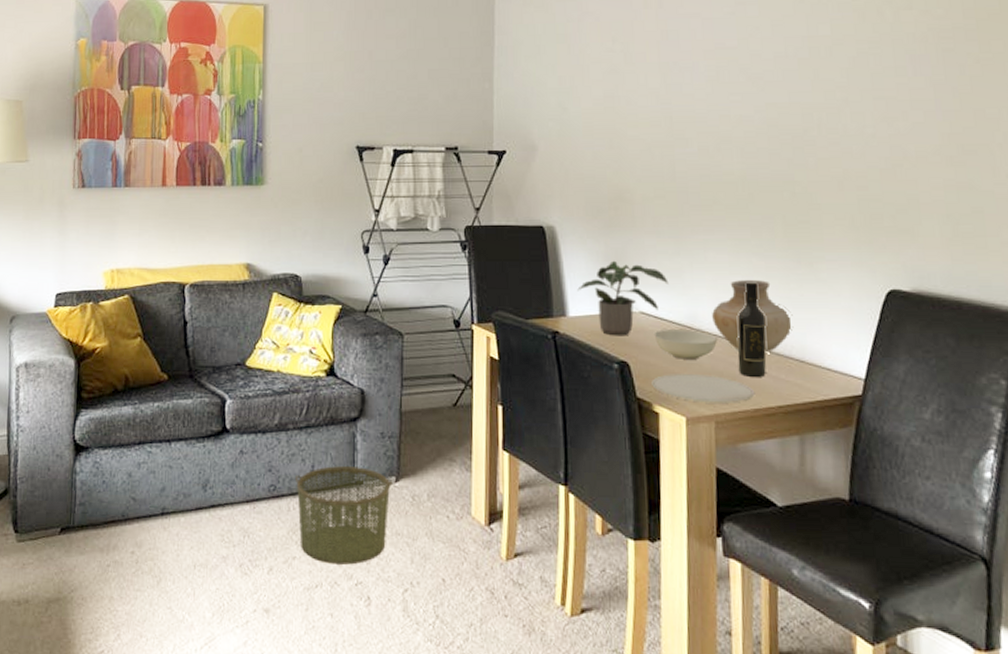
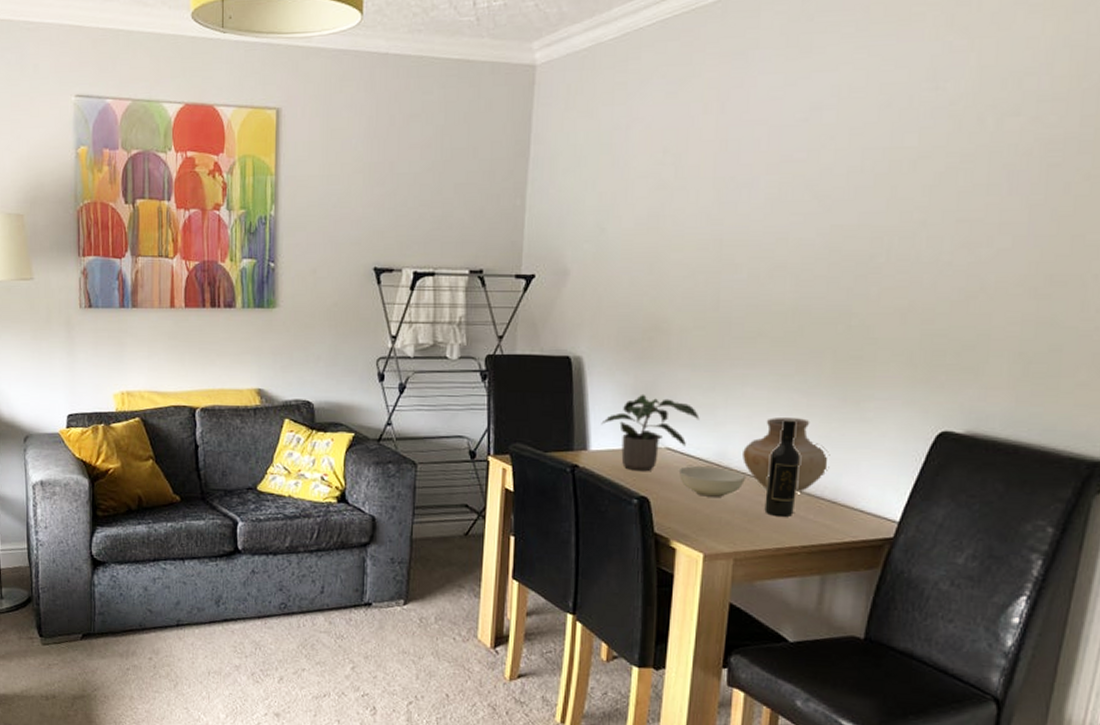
basket: present [294,466,393,565] -> none [305,588,401,678]
plate: present [652,374,755,404] -> none [671,511,780,542]

